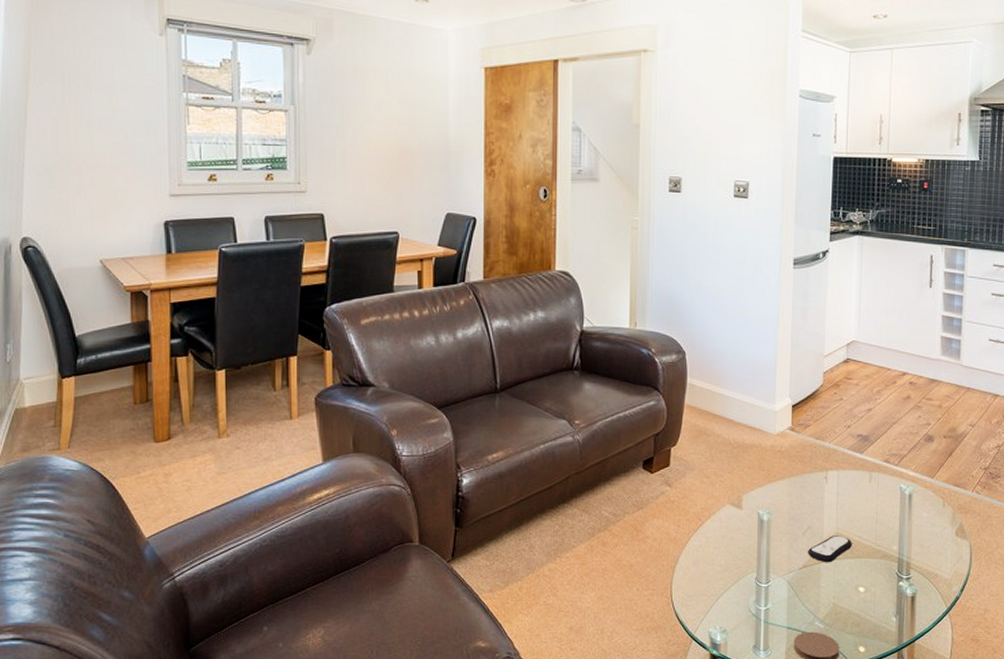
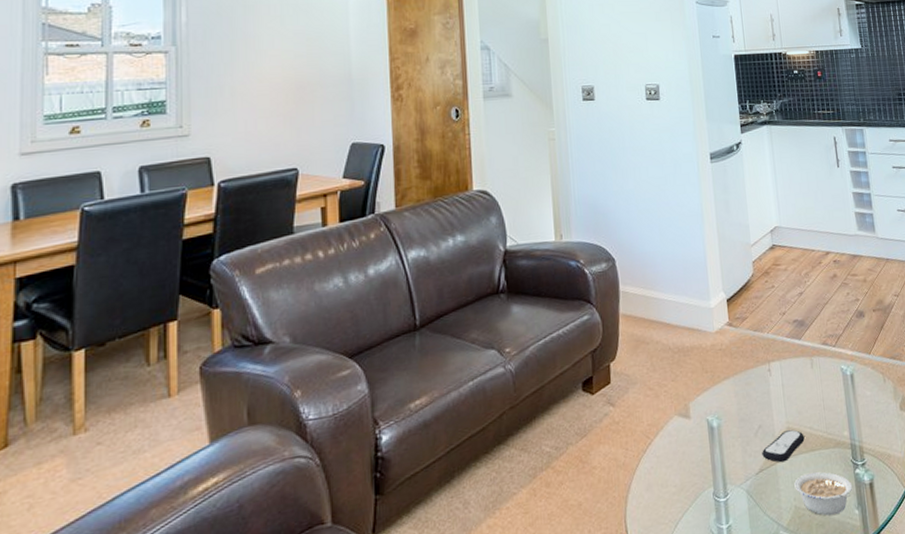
legume: none [835,577,894,617] -> present [794,472,853,516]

